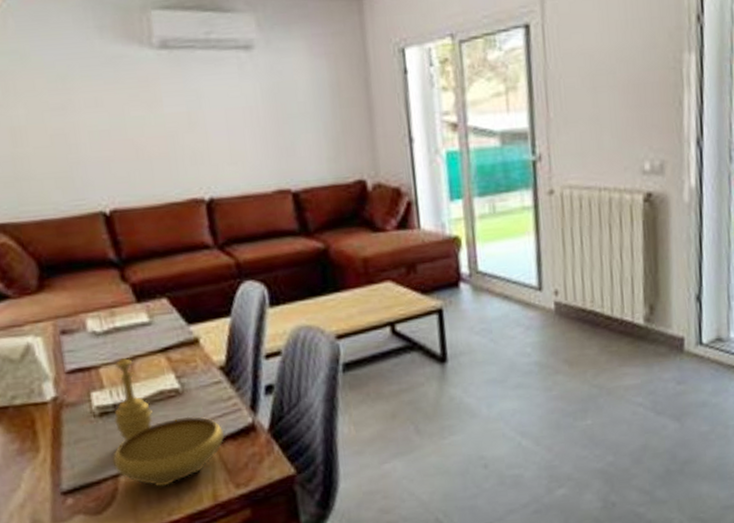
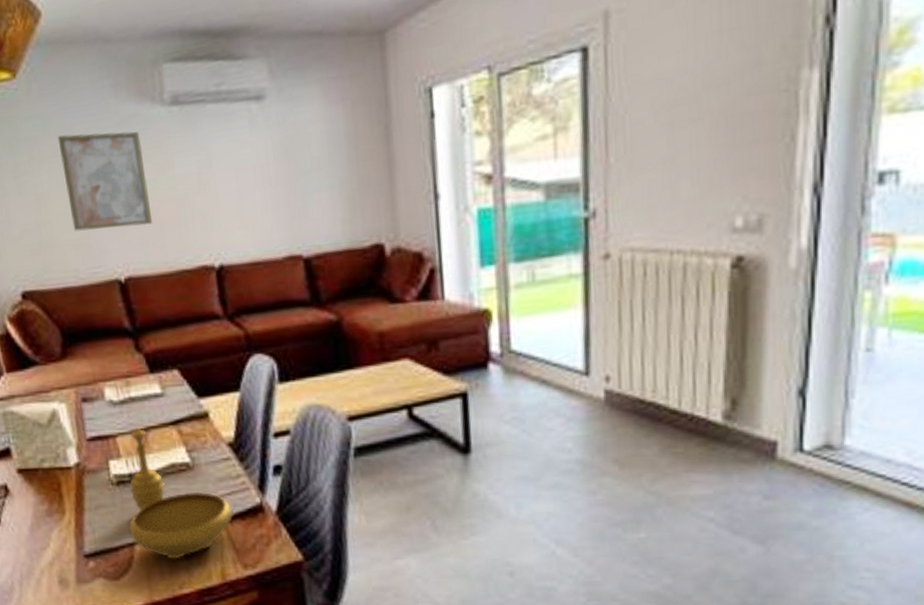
wall art: none [36,70,141,165] -> present [57,131,153,231]

